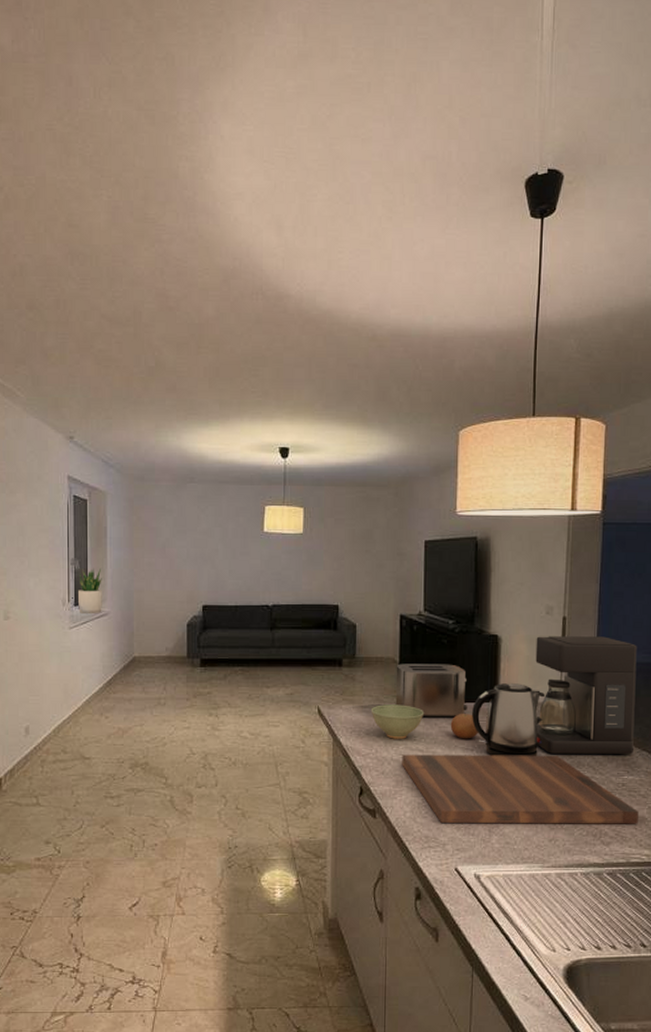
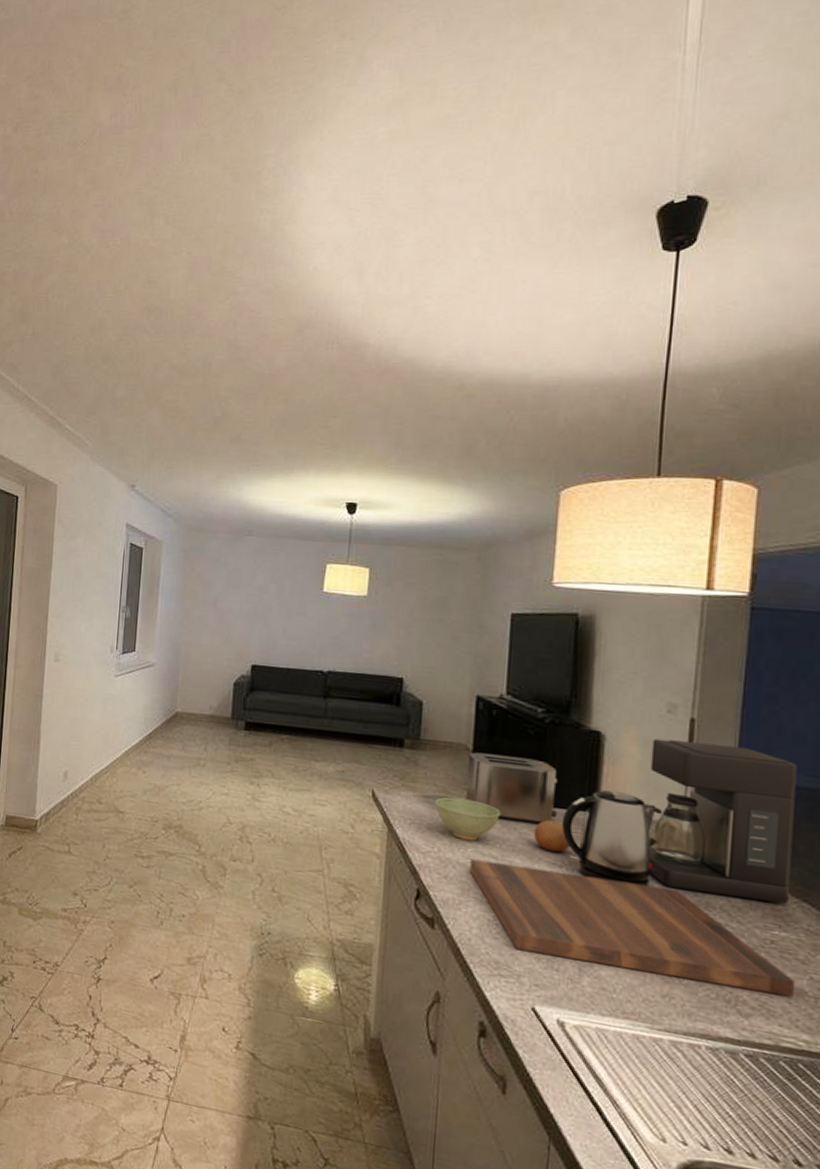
planter: present [78,569,102,615] -> none [125,618,151,664]

